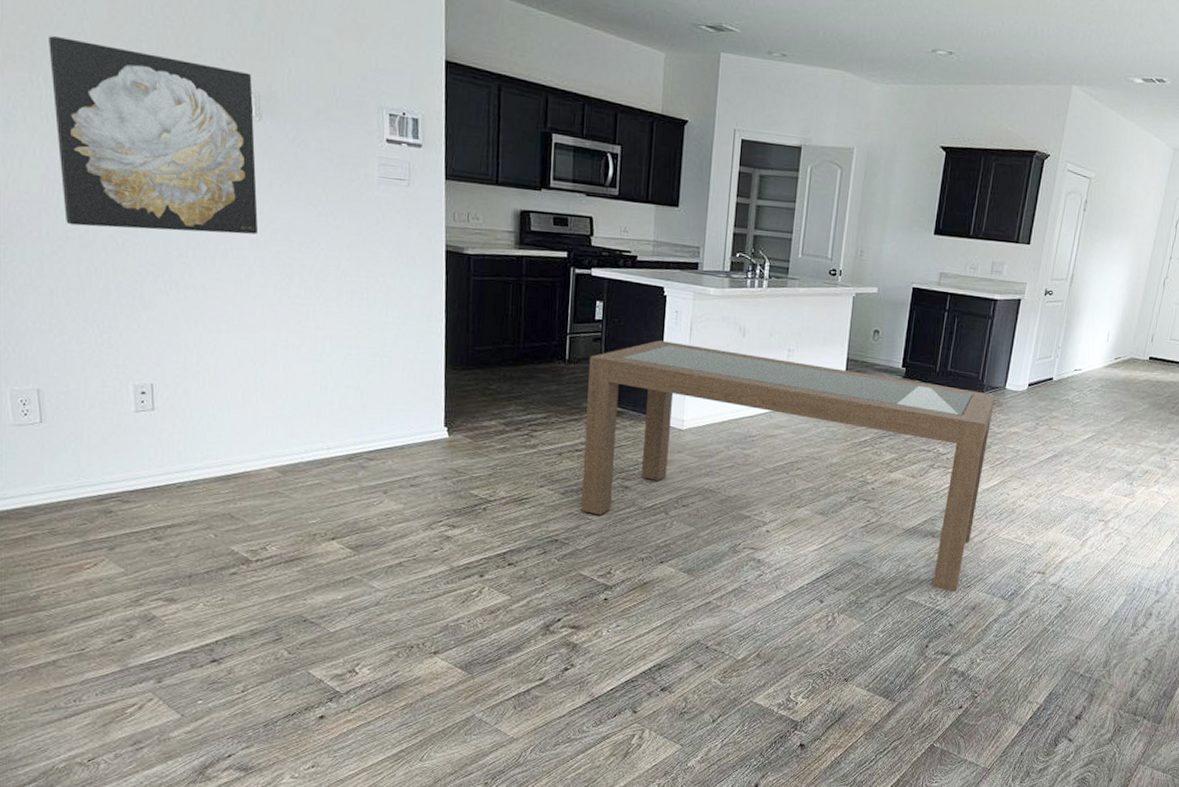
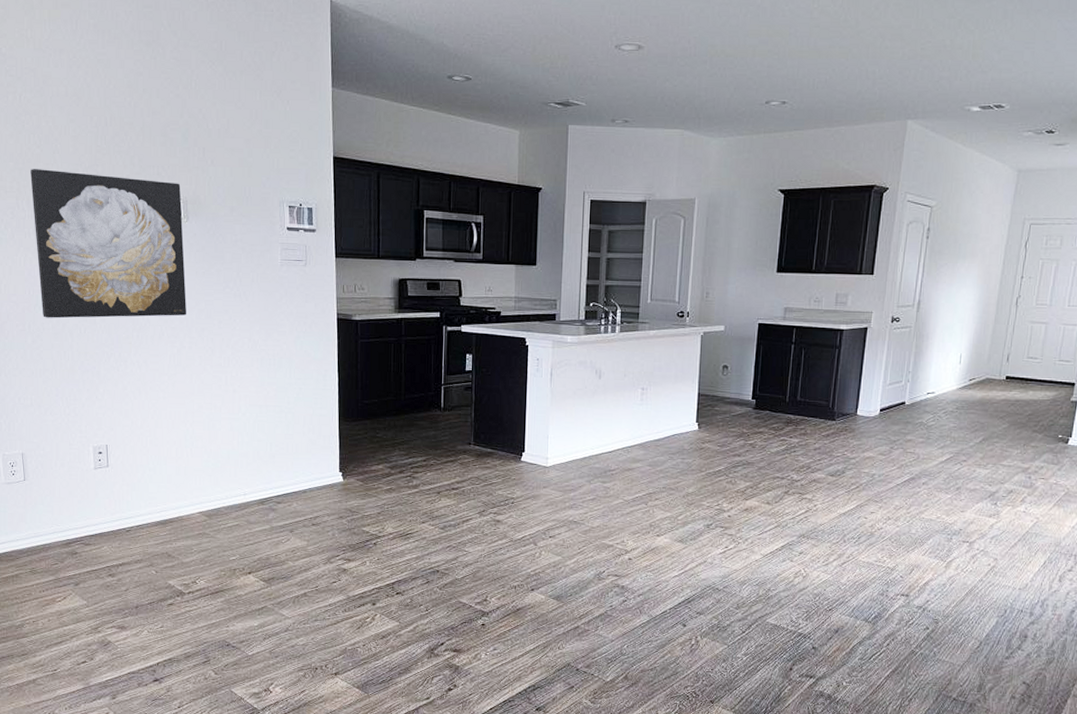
dining table: present [580,340,995,592] -> none [458,386,847,615]

